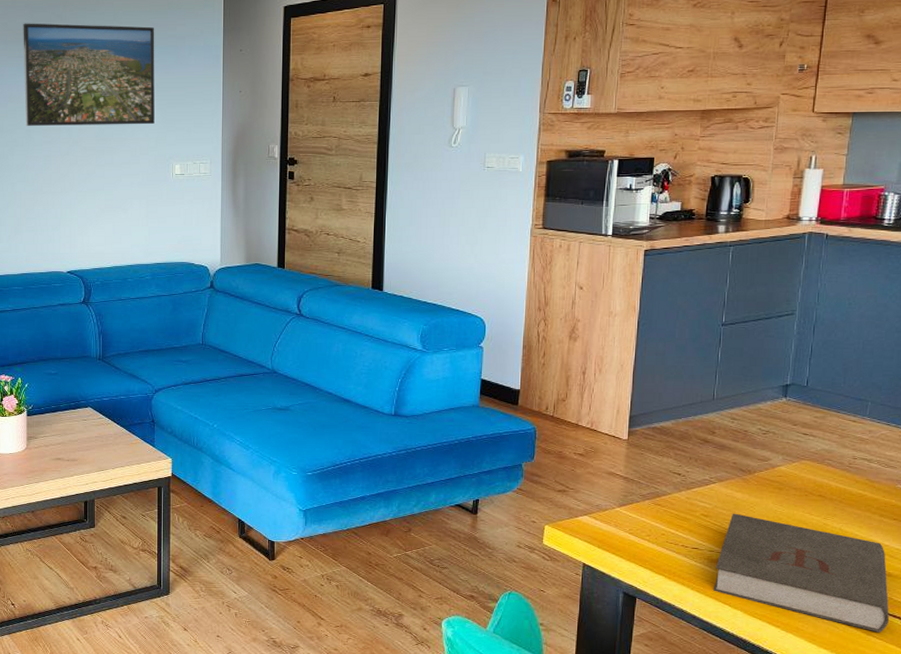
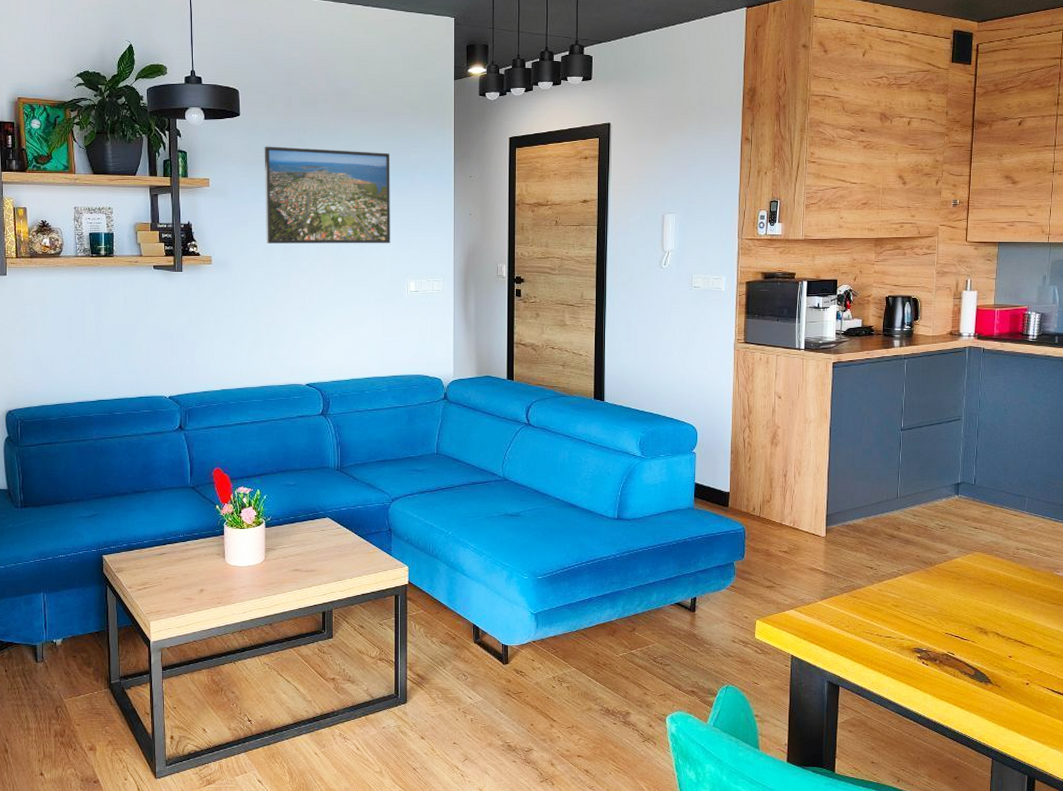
book: present [713,513,890,633] -> none [906,603,1055,709]

